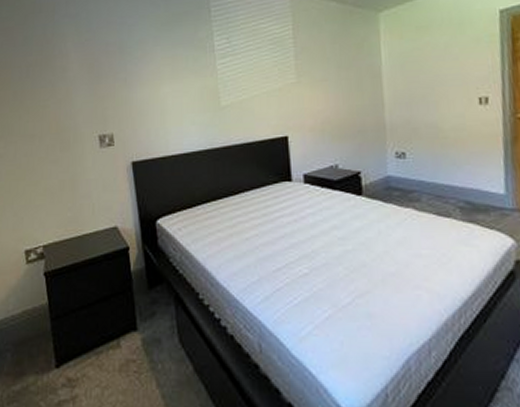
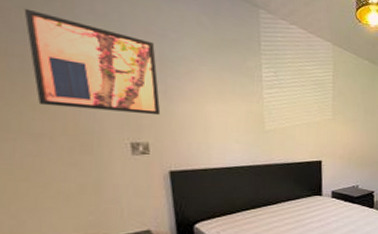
wall art: none [22,24,122,108] -> present [24,8,161,116]

